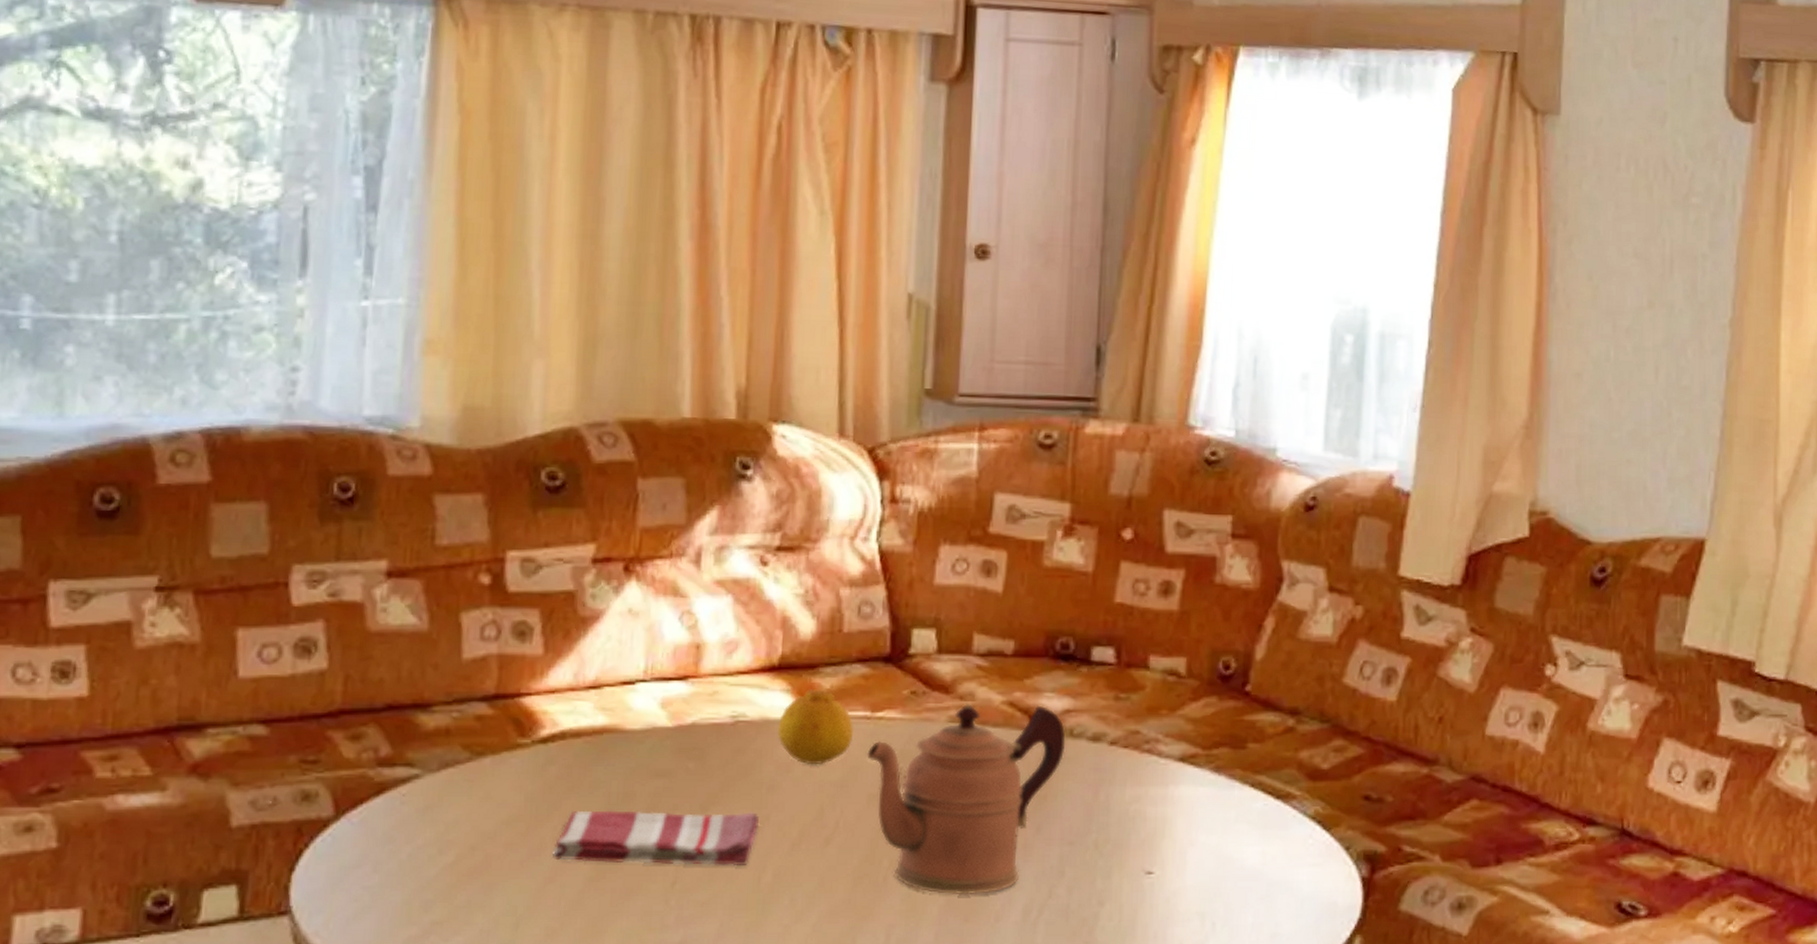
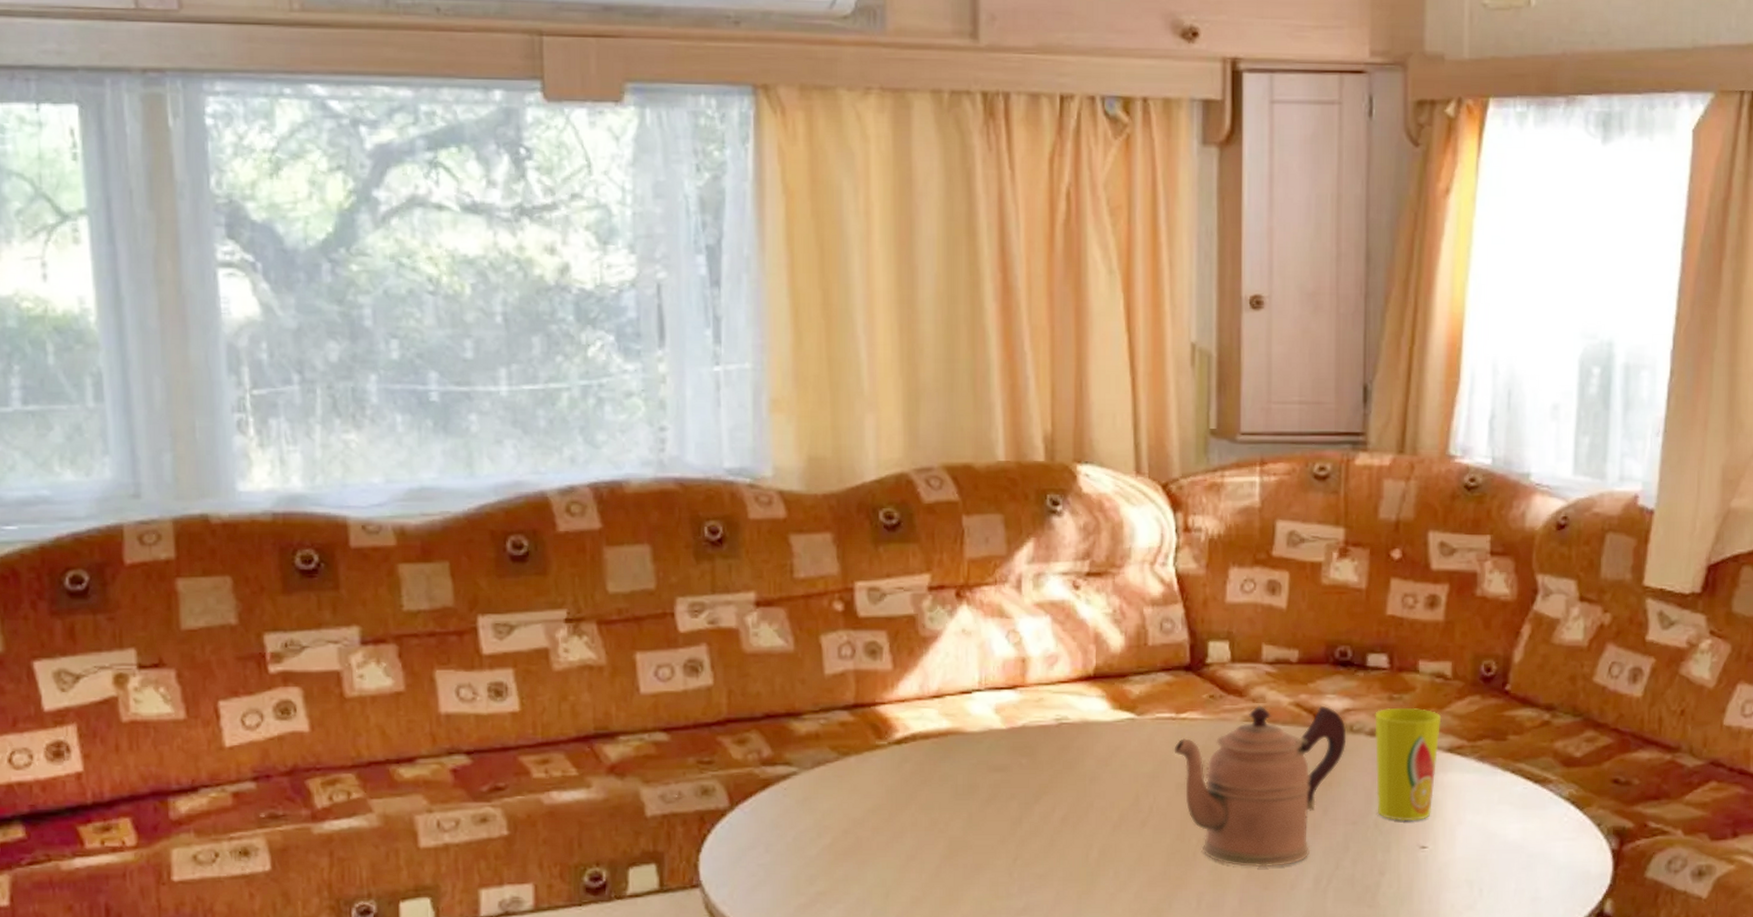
dish towel: present [551,810,759,867] -> none [911,799,1084,845]
fruit: present [777,689,854,765] -> none [1096,695,1162,760]
cup: none [1097,709,1174,841] -> present [1374,707,1442,820]

